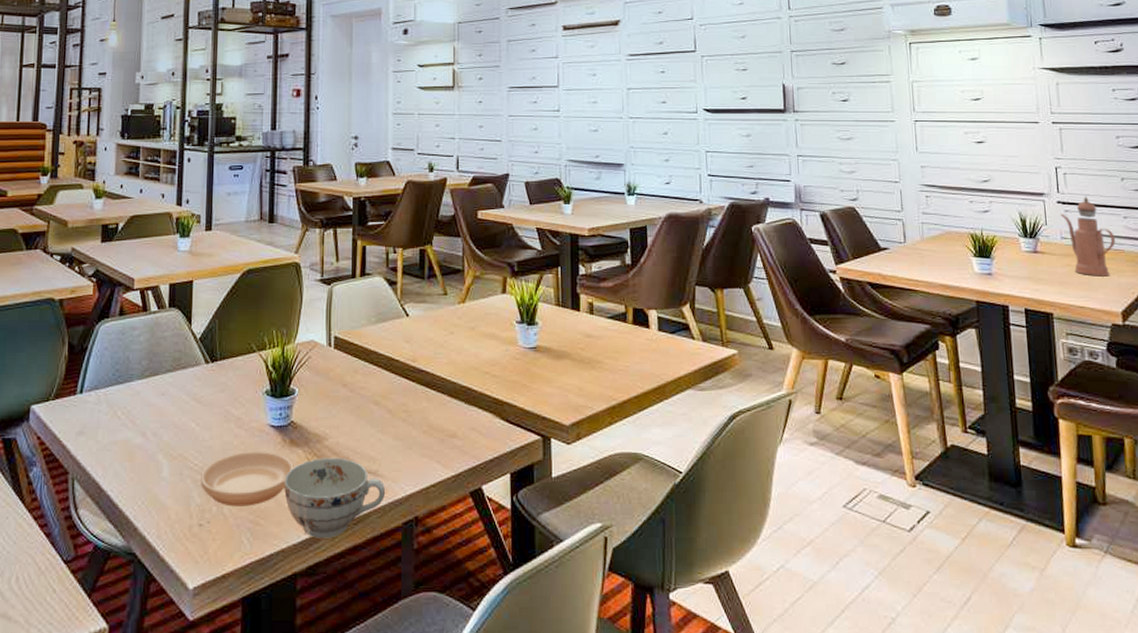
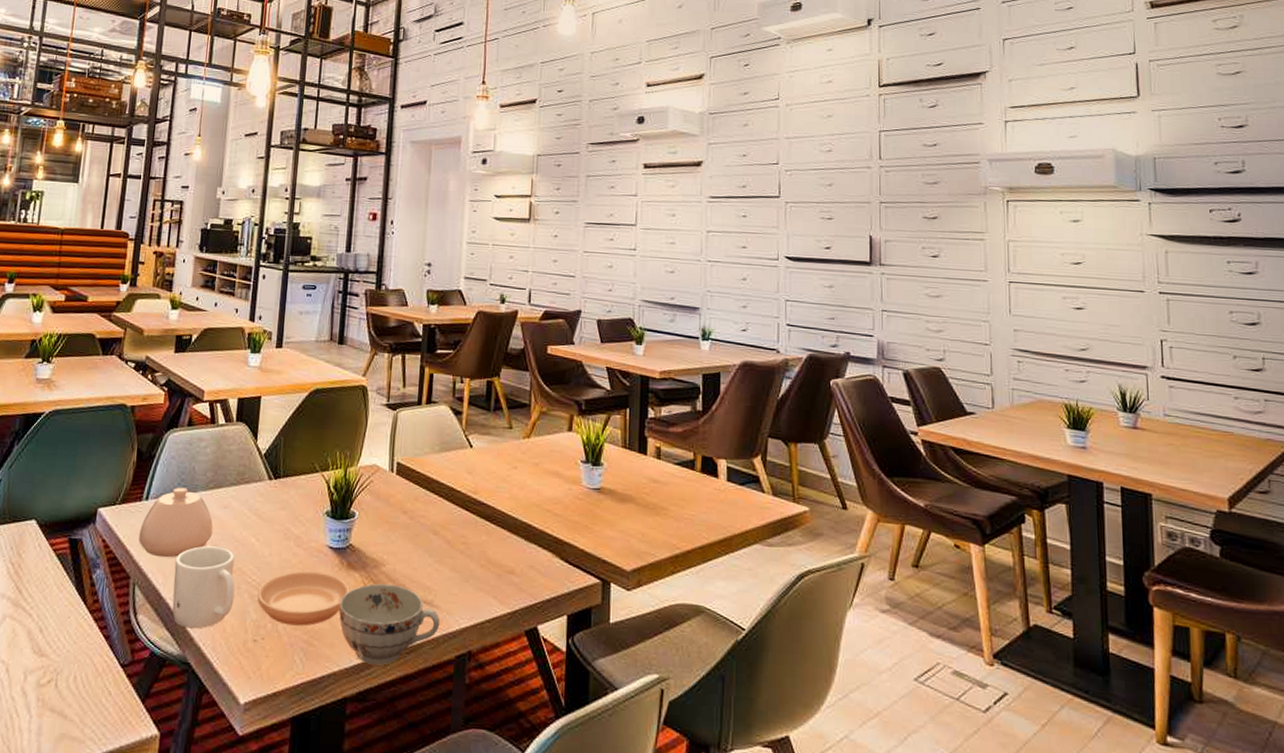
sugar bowl: none [74,377,152,450] -> present [138,486,214,558]
mug: none [113,434,177,519] -> present [172,545,235,629]
coffeepot: present [1061,196,1116,277] -> none [1165,372,1225,460]

